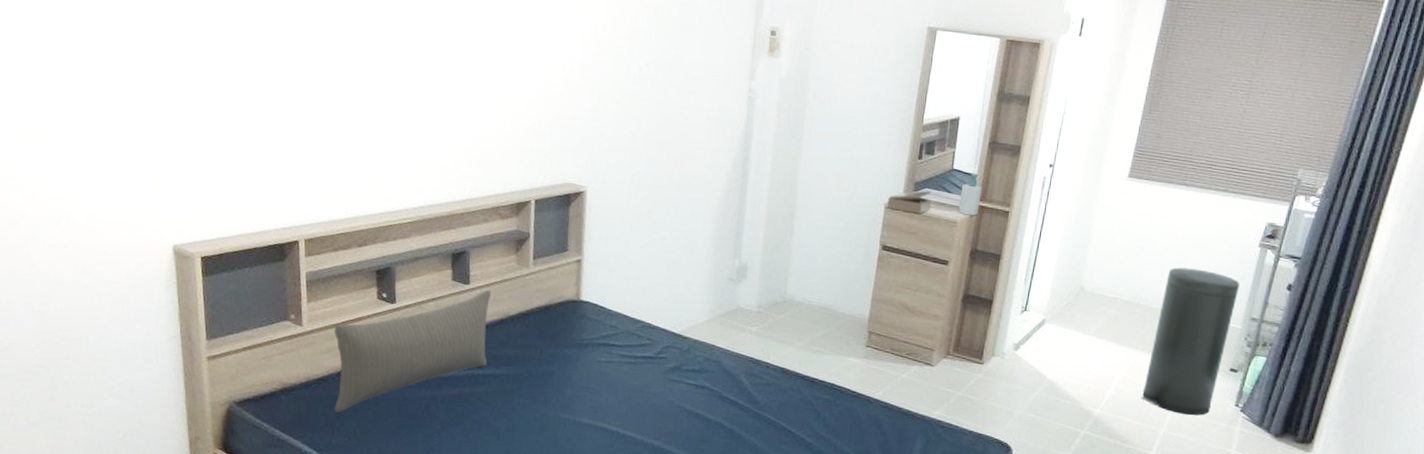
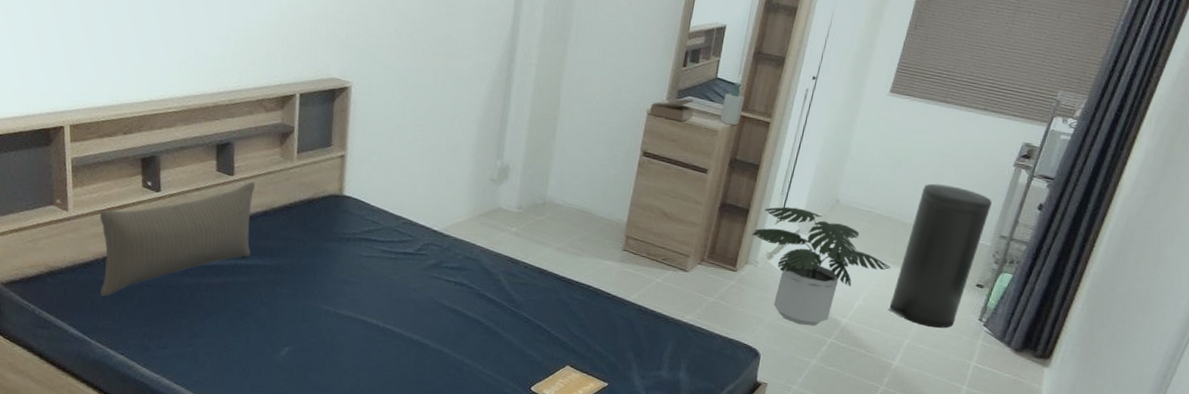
potted plant: none [997,296,1142,417] -> present [752,206,891,326]

